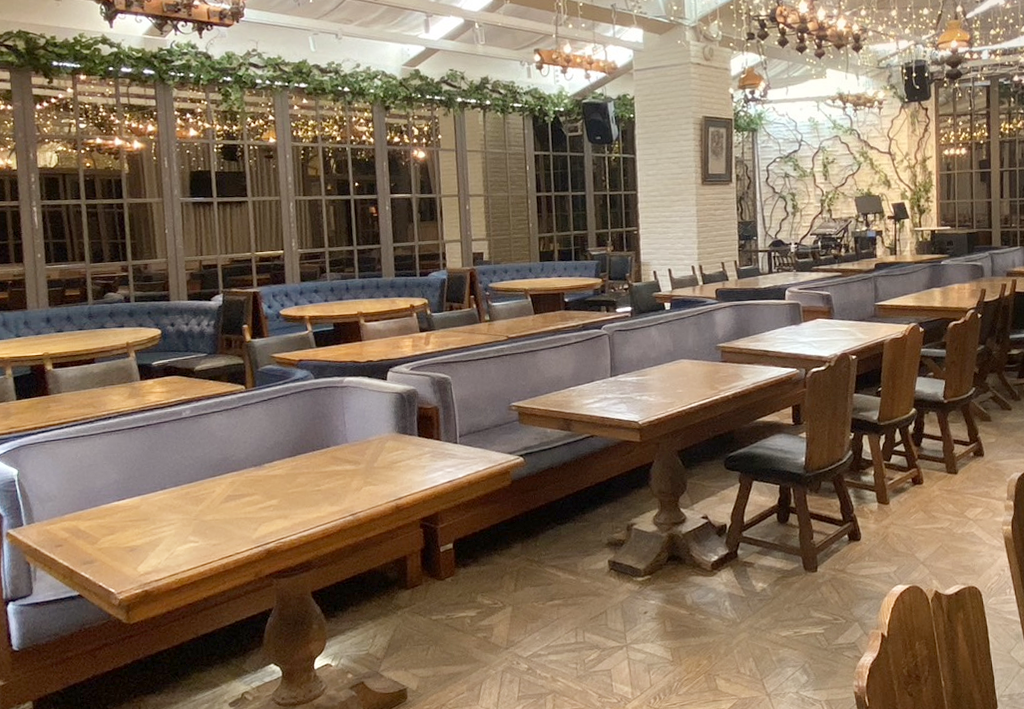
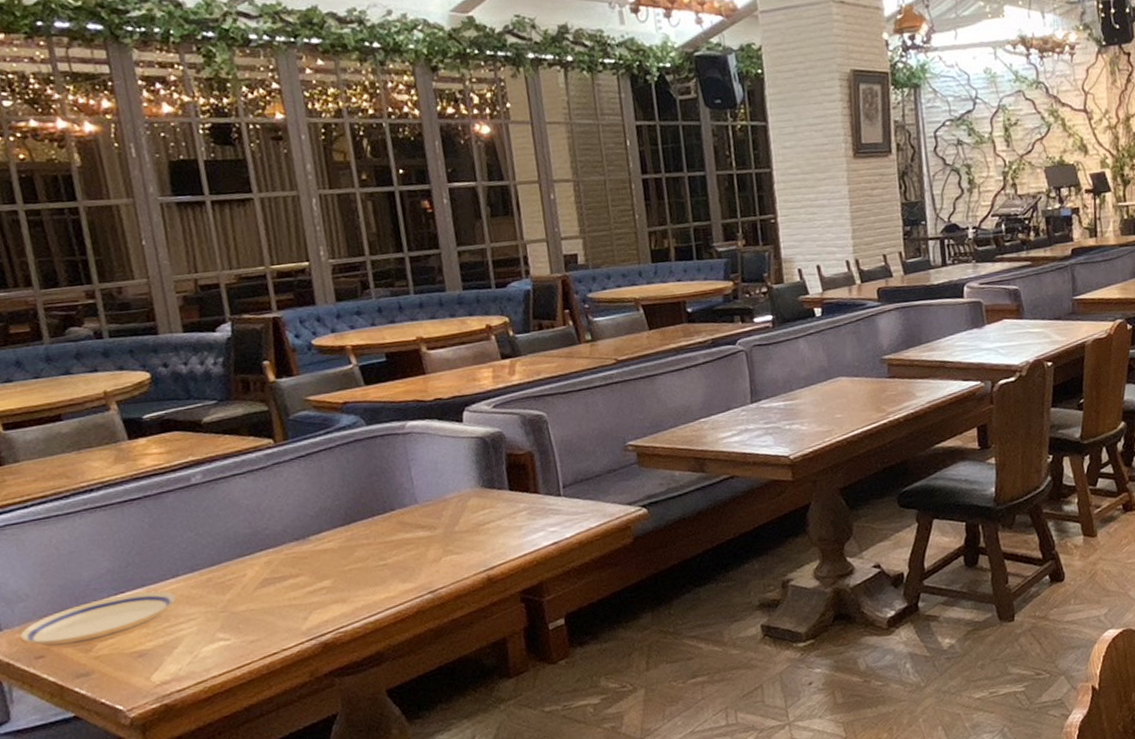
plate: none [47,499,162,540] -> present [21,591,176,648]

